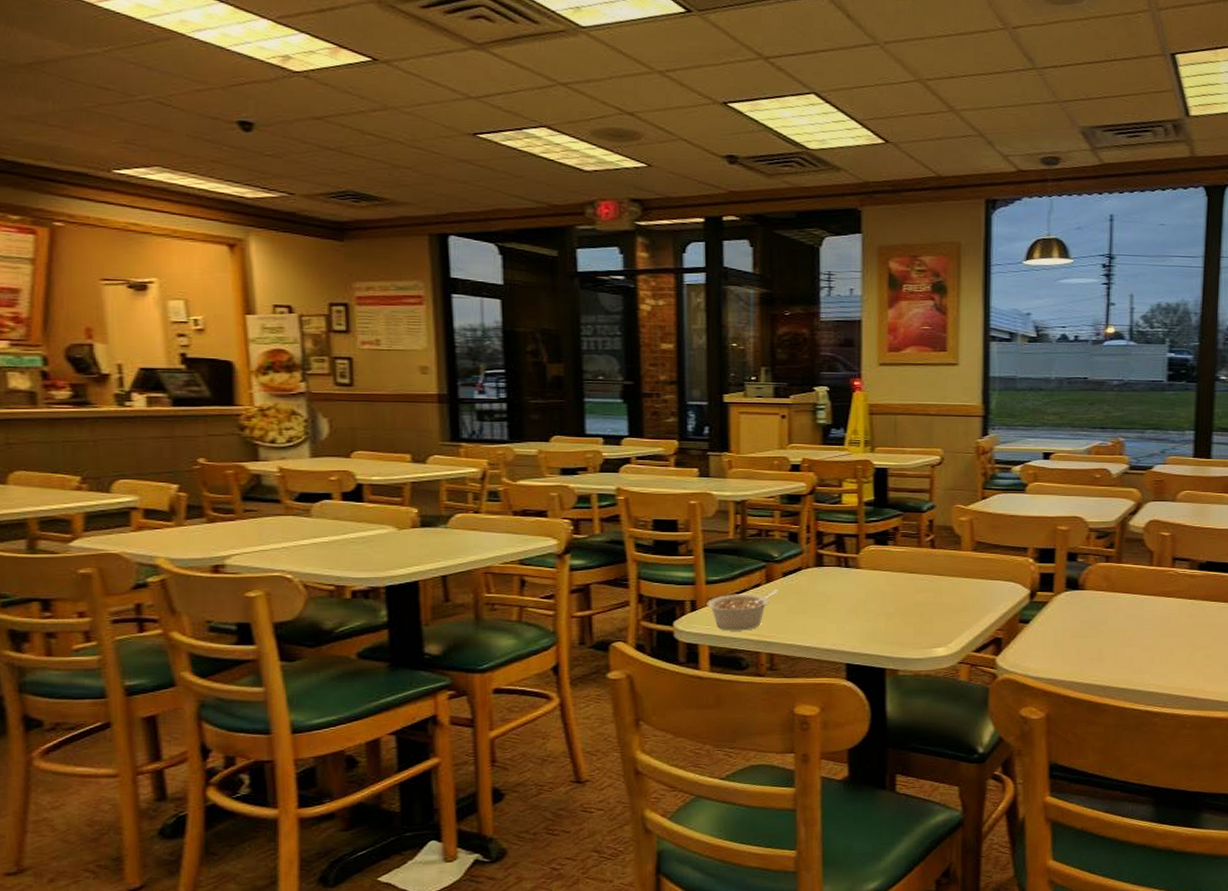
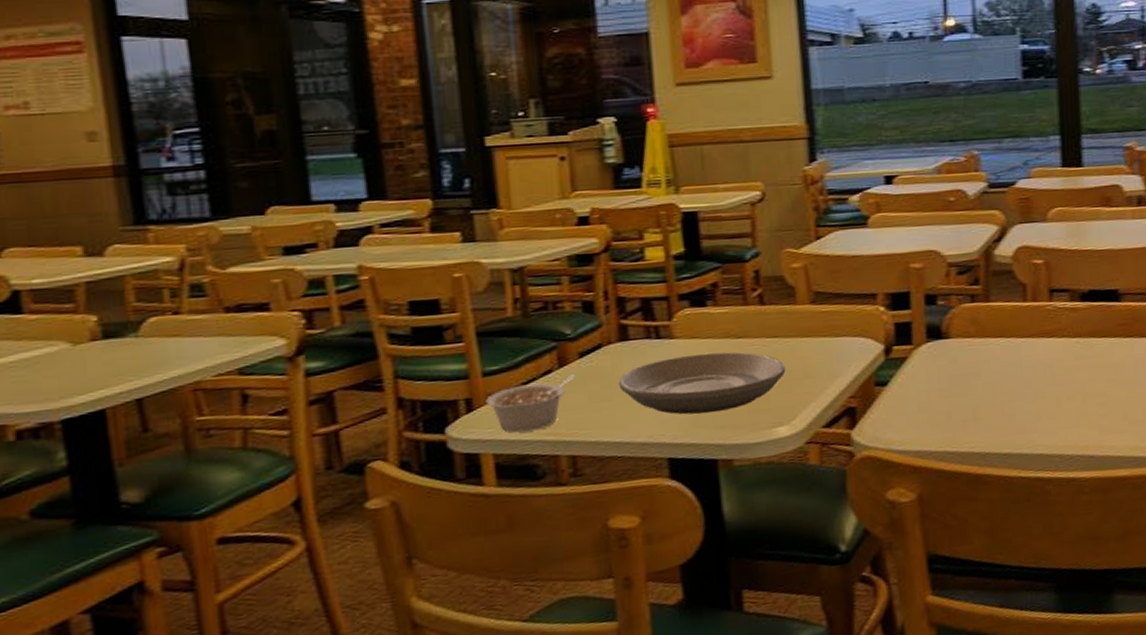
plate: none [812,582,947,631] -> present [618,352,786,415]

